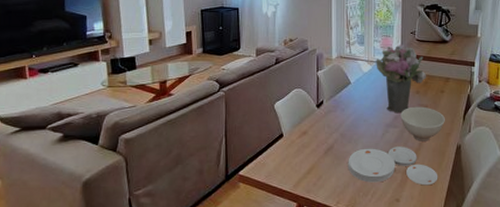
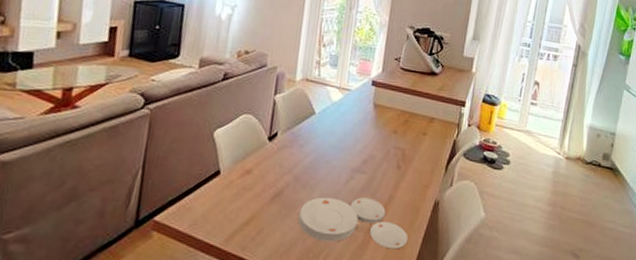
flower bouquet: present [376,45,427,114] -> none [348,73,409,156]
bowl: present [400,106,445,141] -> none [371,149,424,194]

